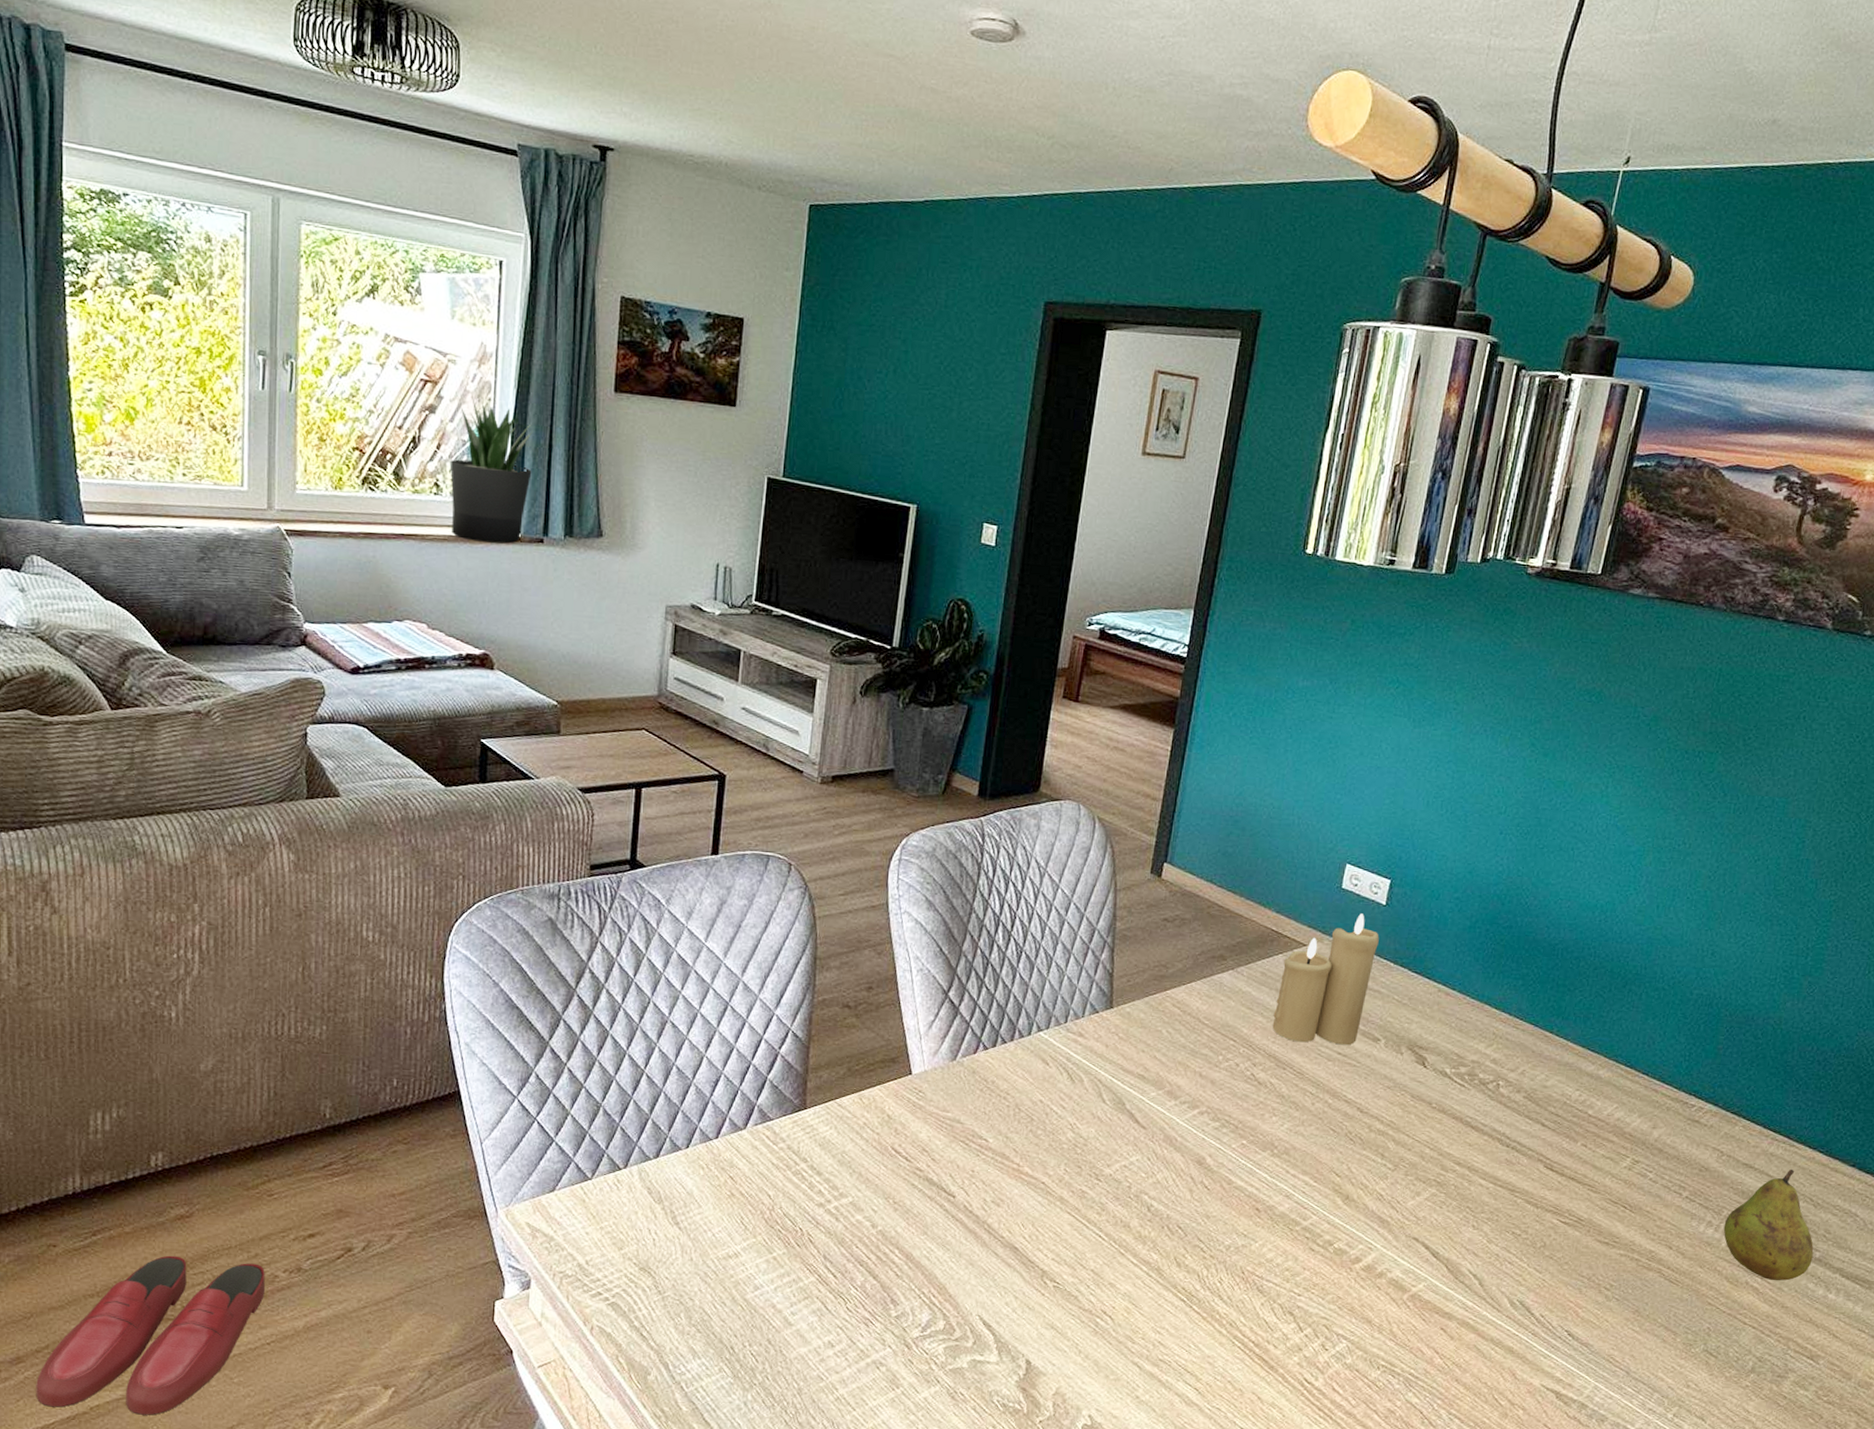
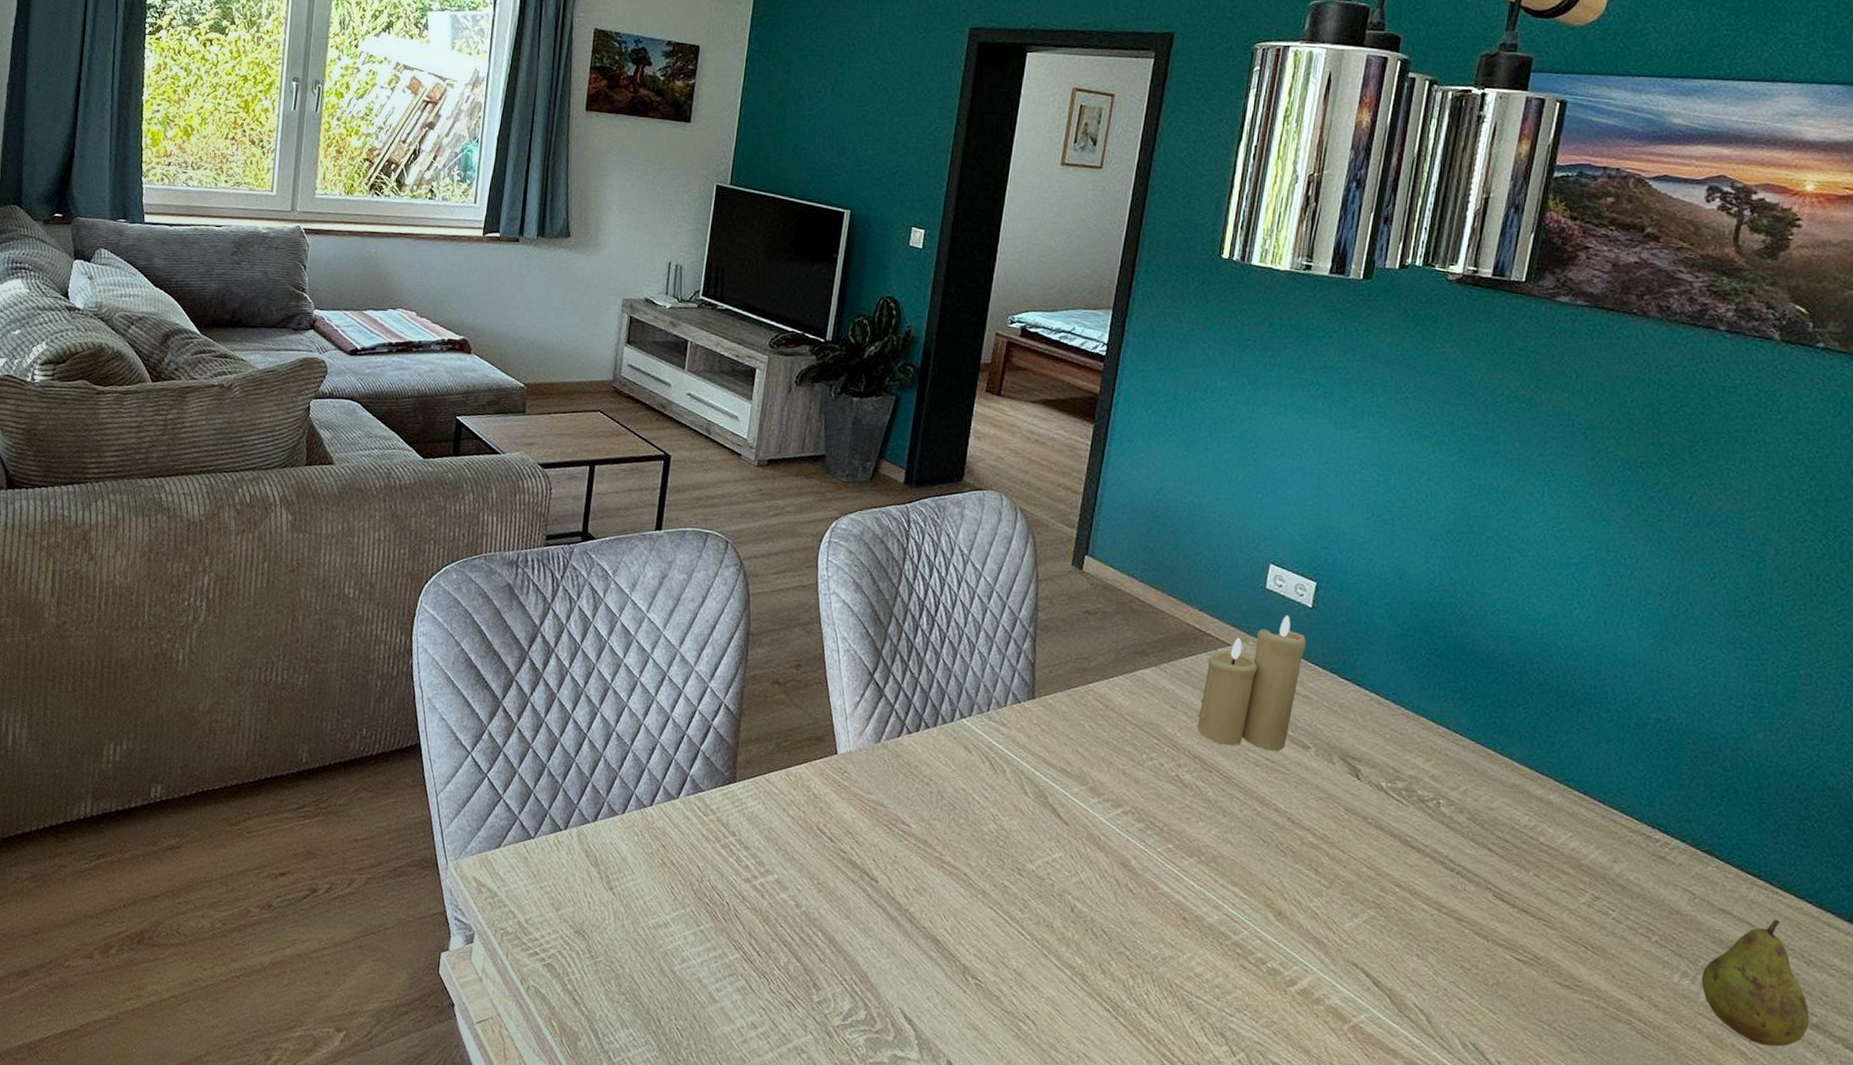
slippers: present [36,1255,265,1415] -> none [36,883,240,1038]
planter: present [449,394,533,544] -> none [442,113,515,243]

